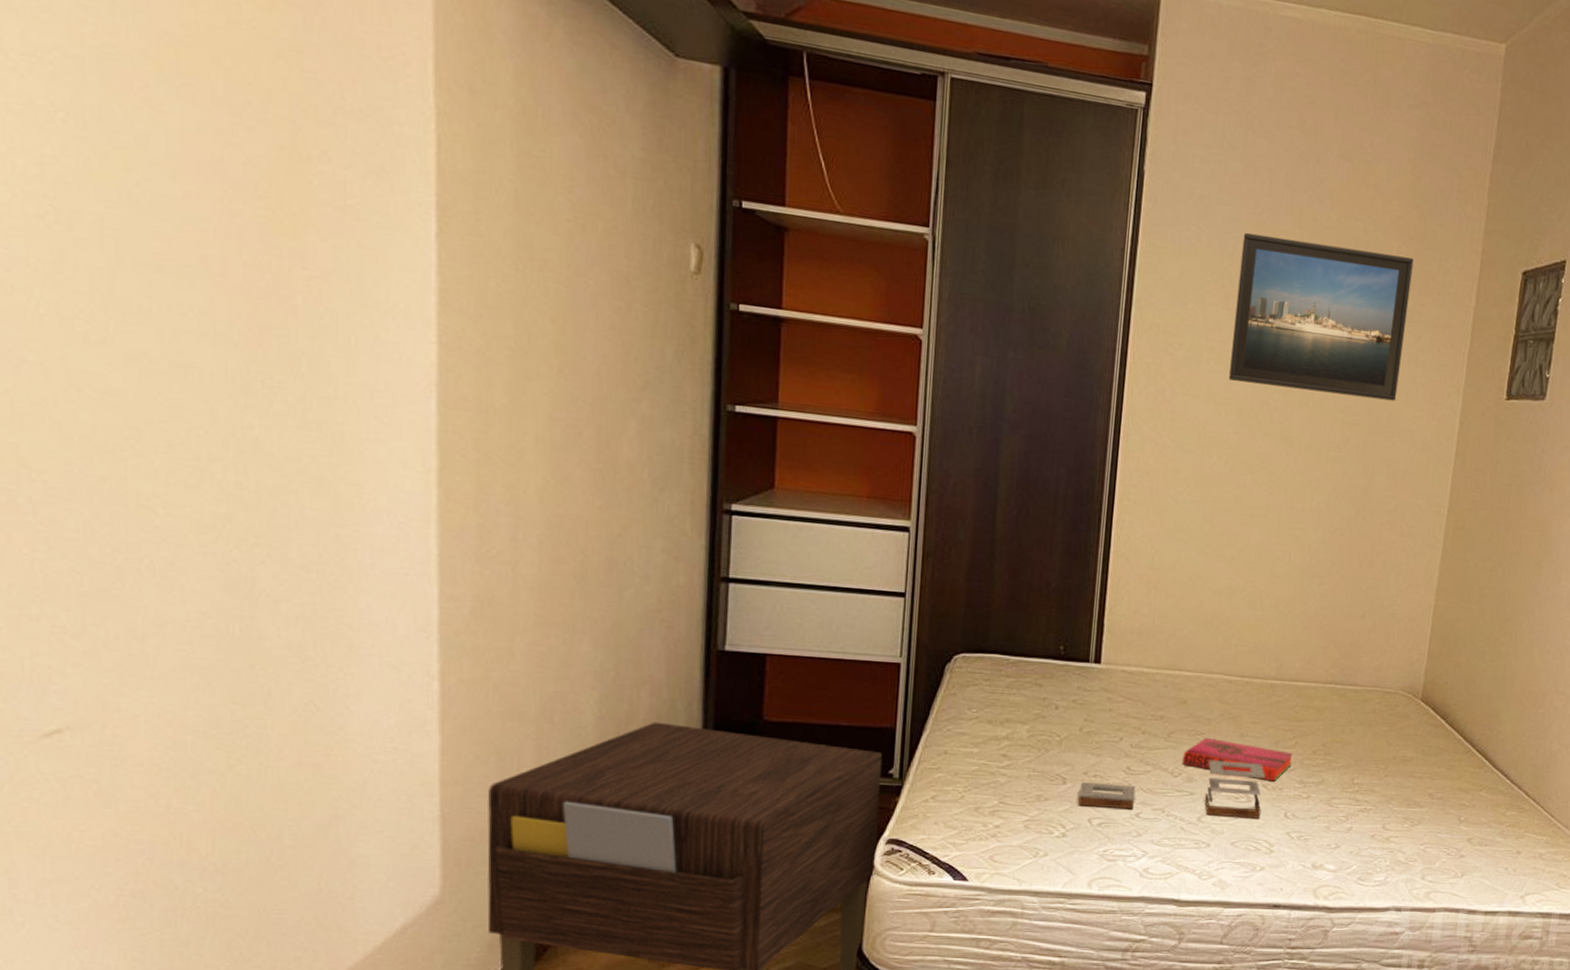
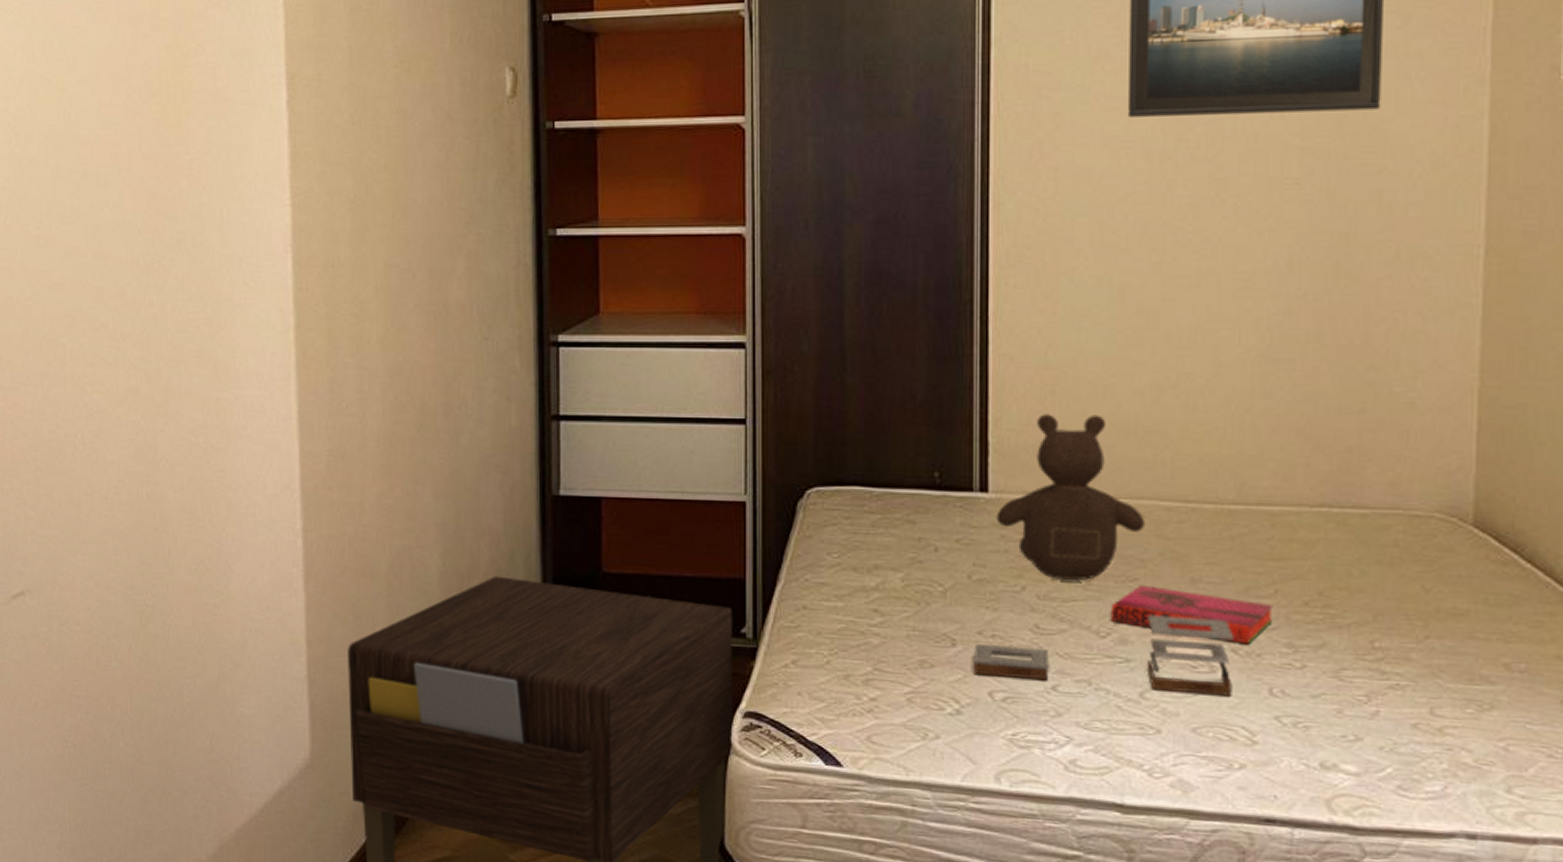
teddy bear: none [1105,604,1214,734] -> present [996,414,1146,580]

